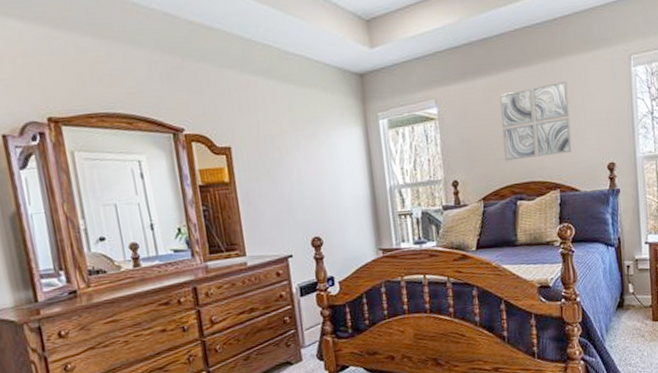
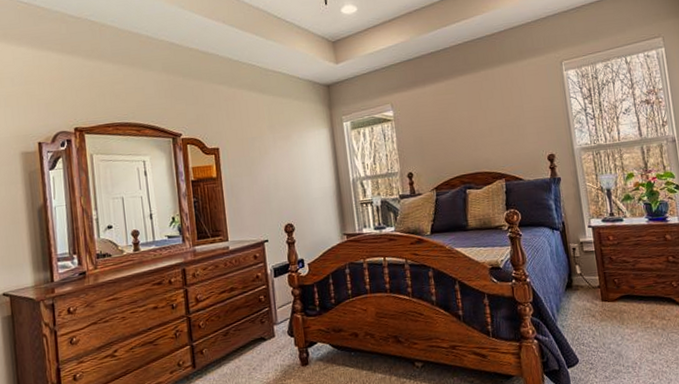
wall art: present [499,80,572,161] -> none [446,84,515,155]

